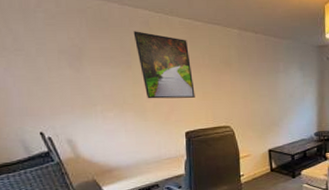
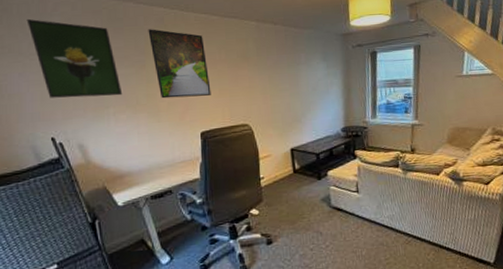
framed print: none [9,13,110,95] -> present [26,18,123,98]

